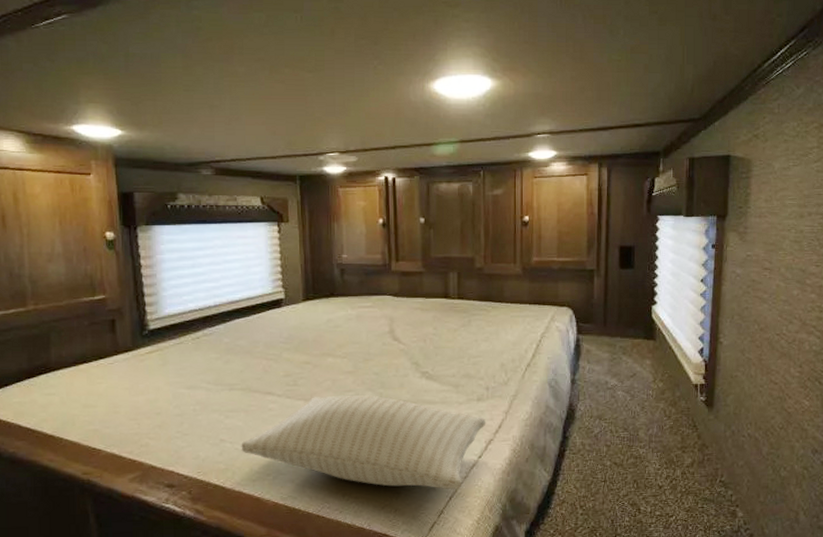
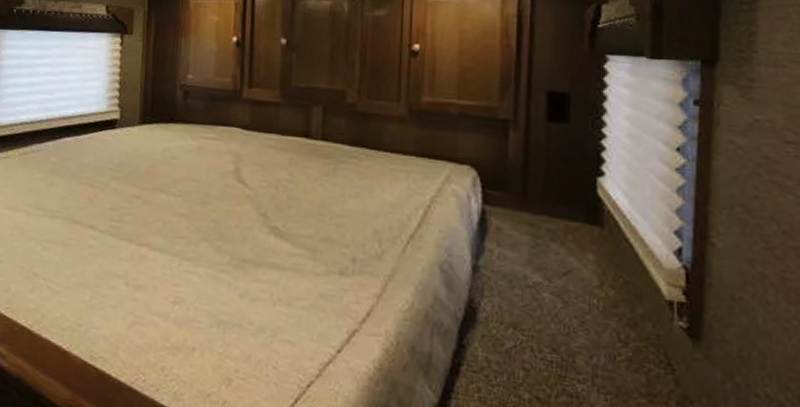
pillow: present [241,394,486,490] -> none [54,239,350,391]

